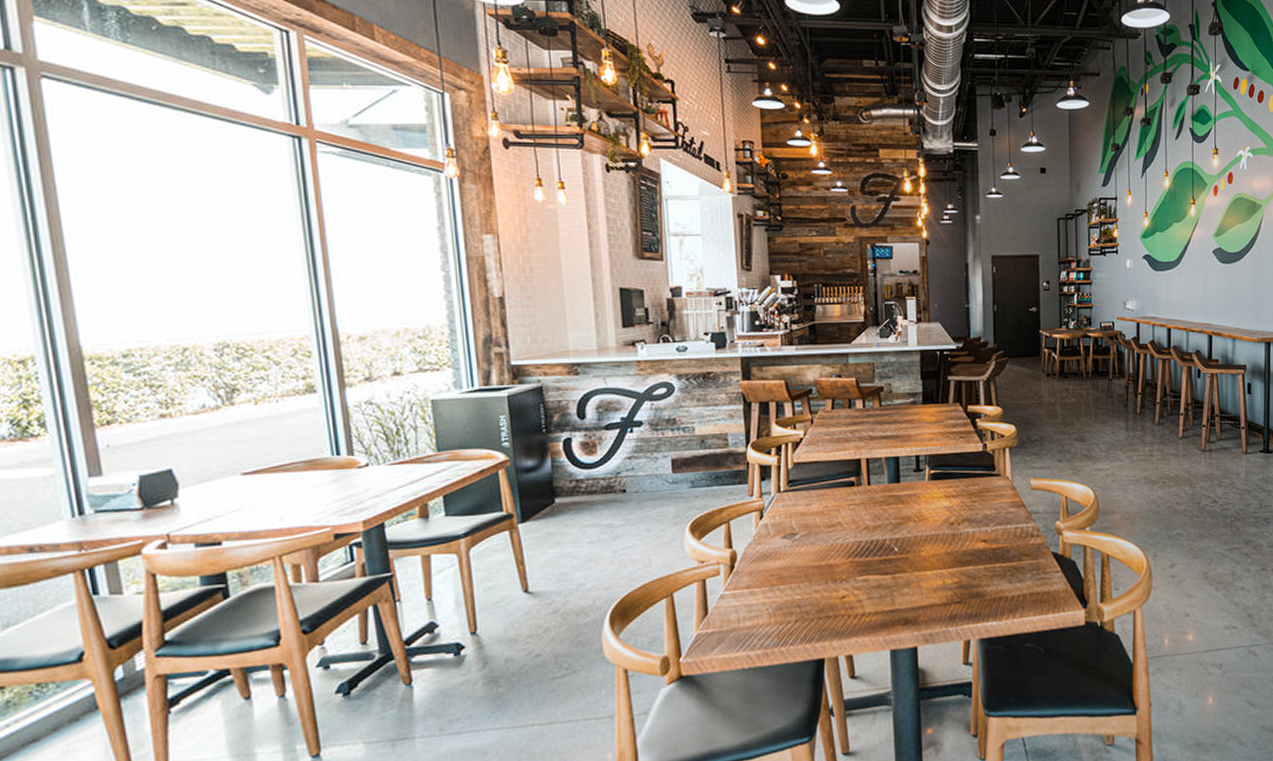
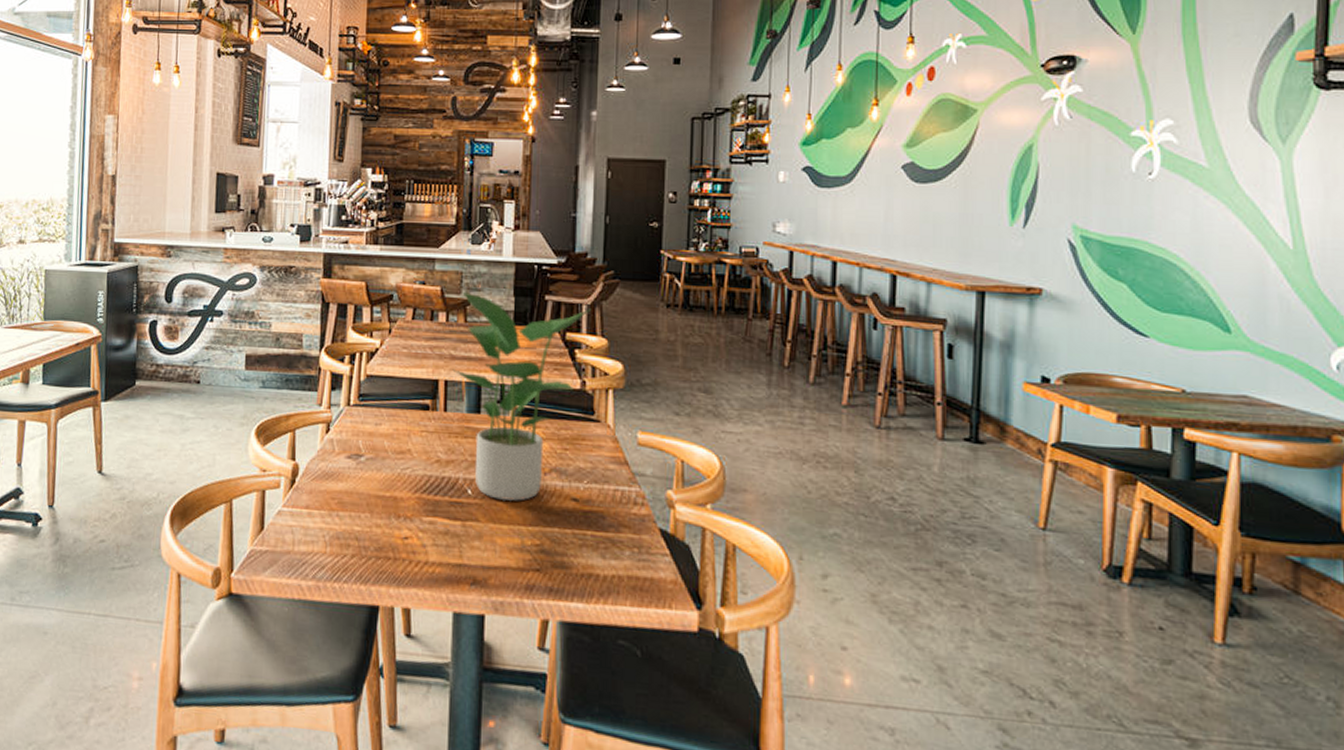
potted plant: none [872,380,987,552] -> present [452,292,592,502]

